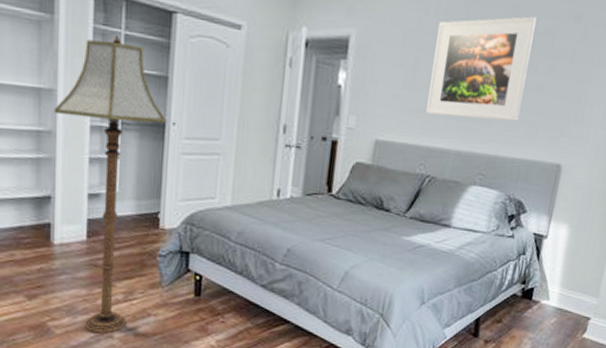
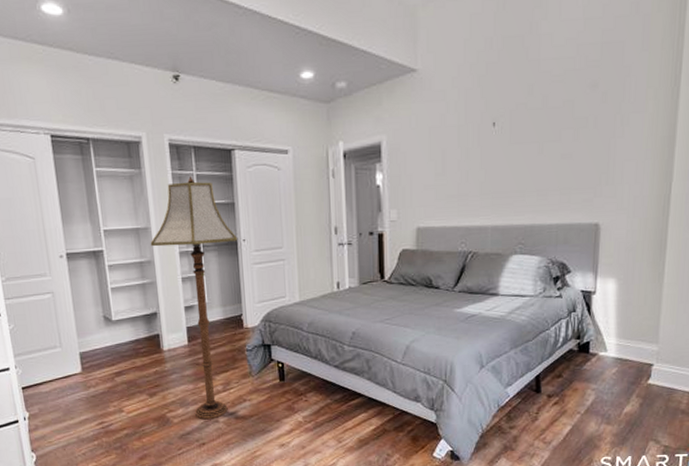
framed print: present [425,16,536,122] -> none [459,93,553,197]

